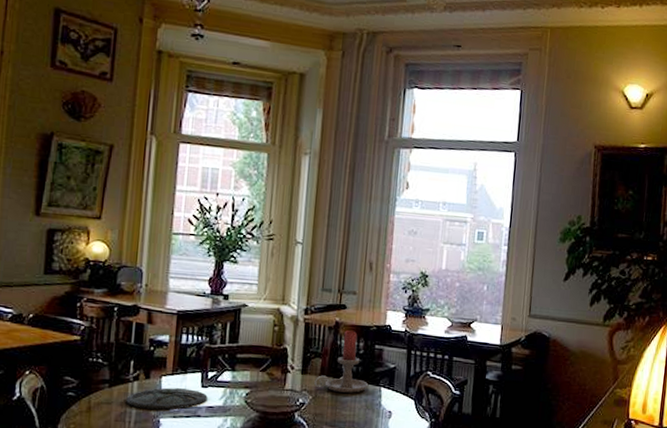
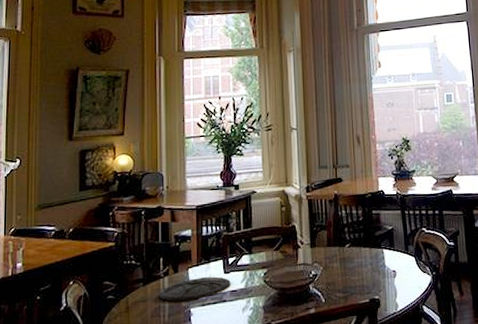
candle holder: present [314,330,368,393] -> none [323,201,371,260]

